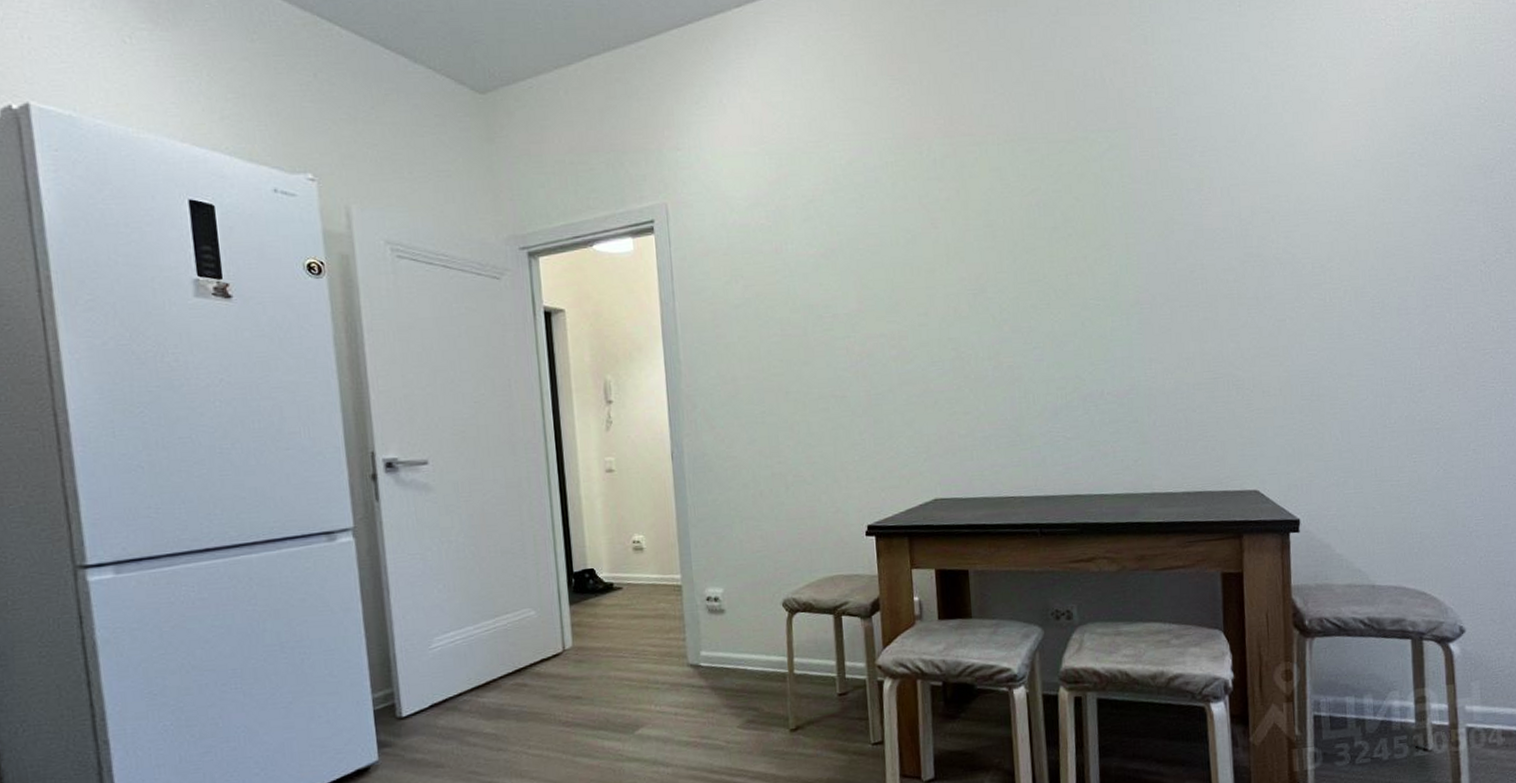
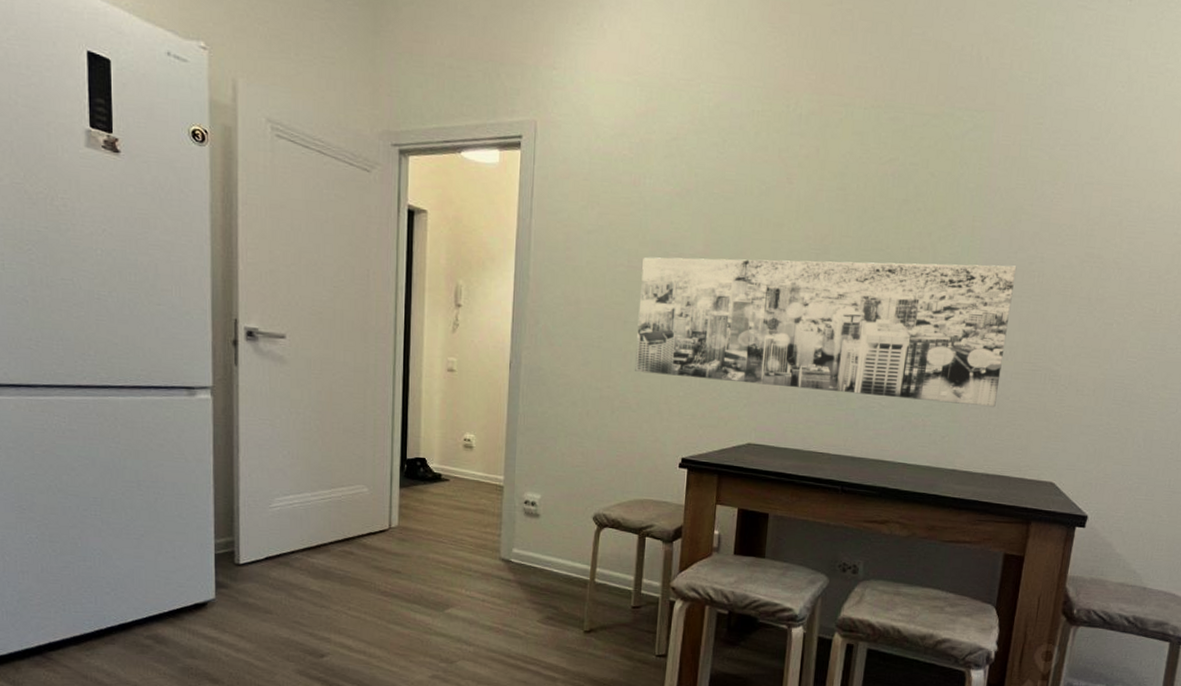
wall art: none [796,276,1184,443] -> present [635,257,1017,407]

